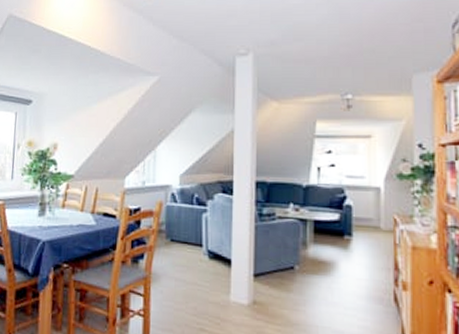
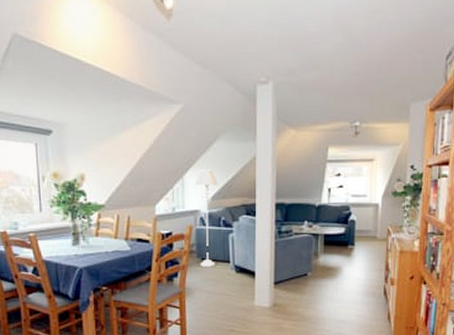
floor lamp: none [167,142,193,251] -> present [194,169,219,267]

